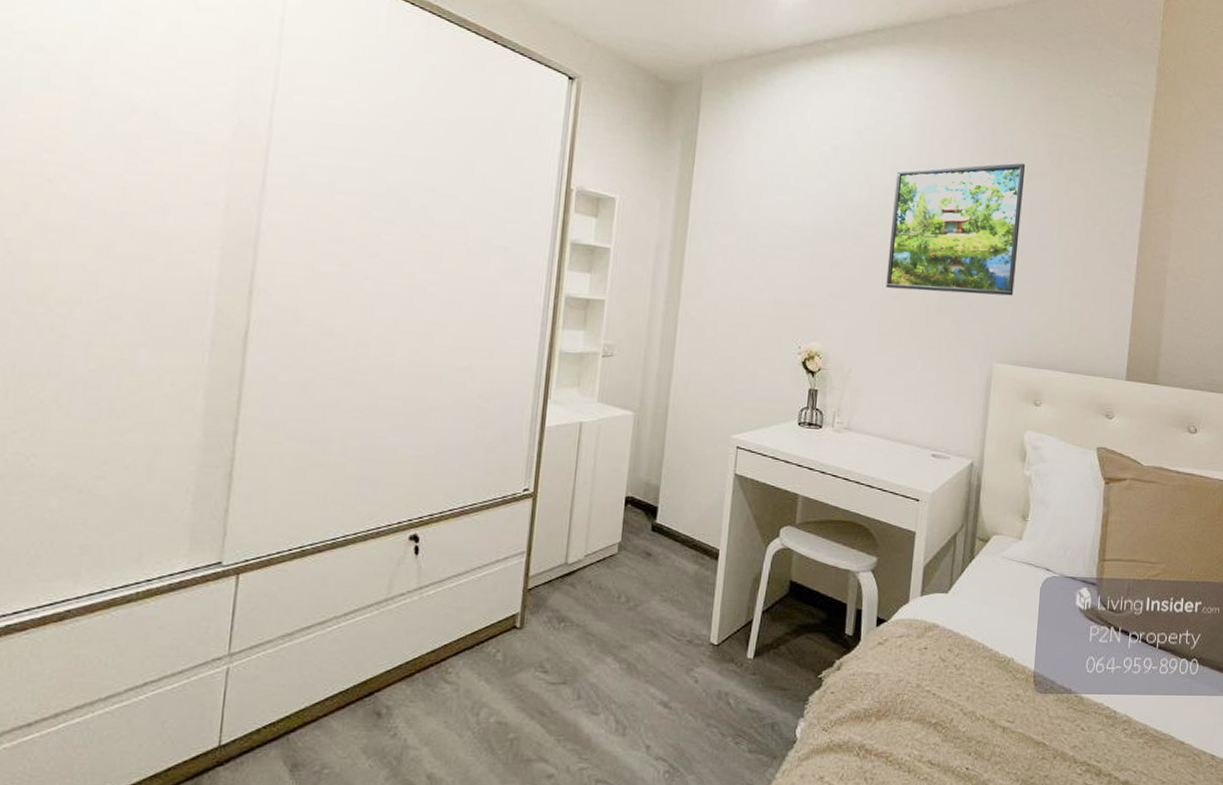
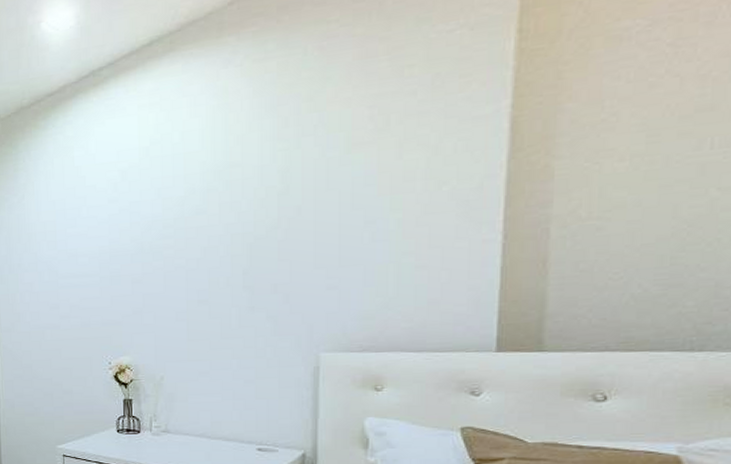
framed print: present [886,163,1026,296] -> none [189,137,342,295]

